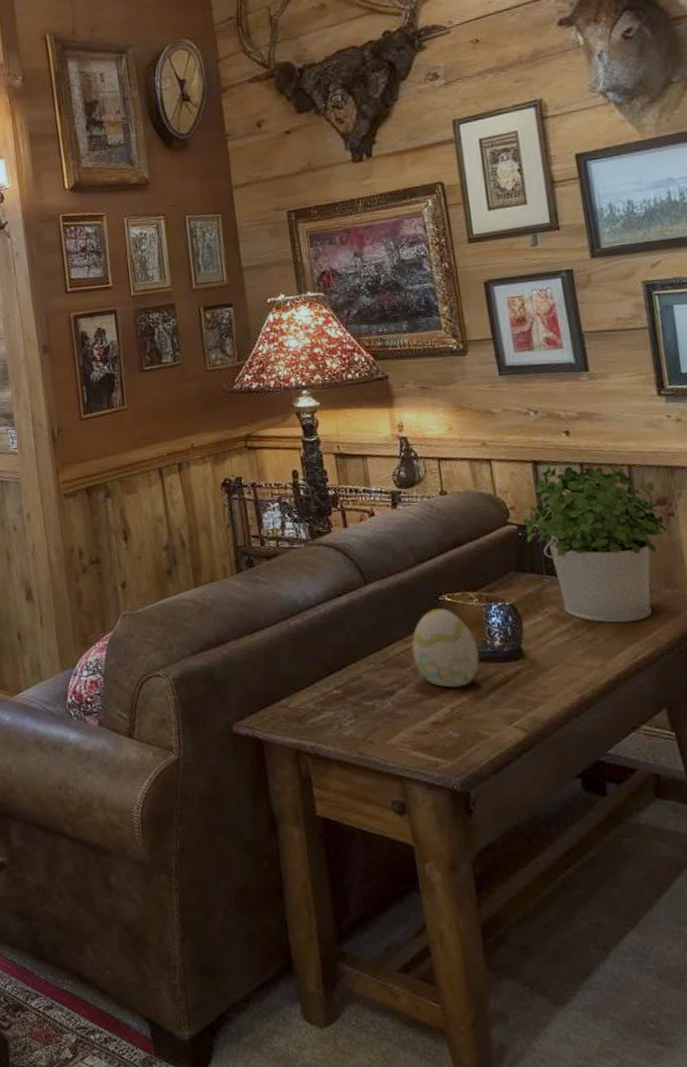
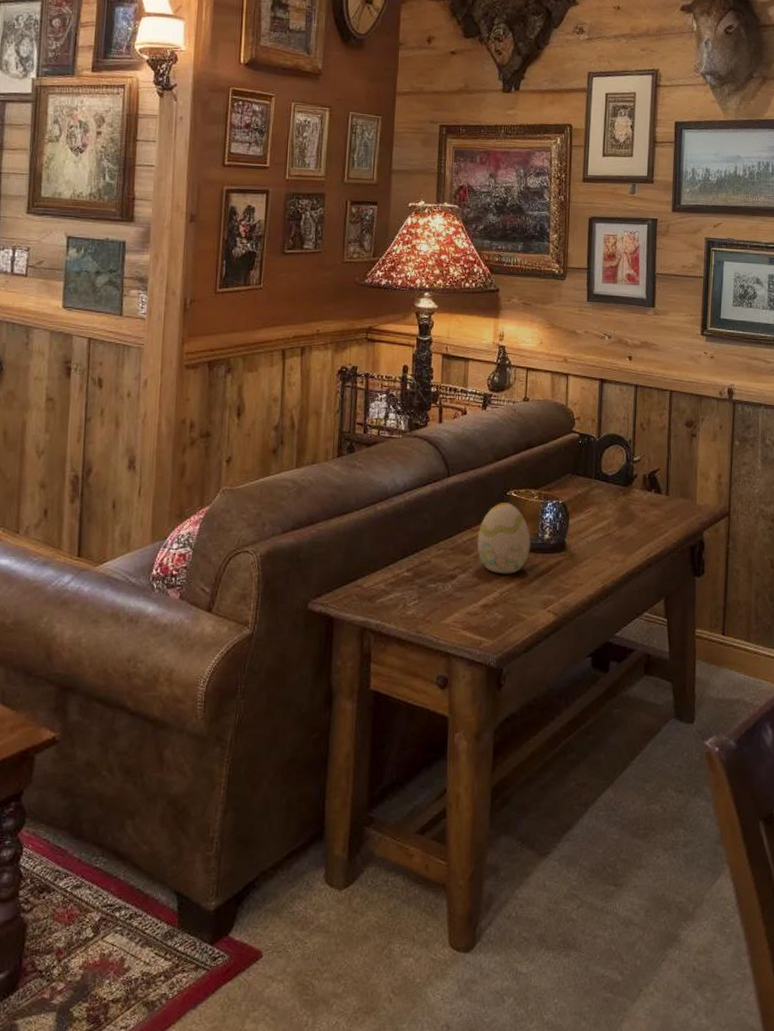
potted plant: present [522,464,667,623] -> none [583,383,689,524]

